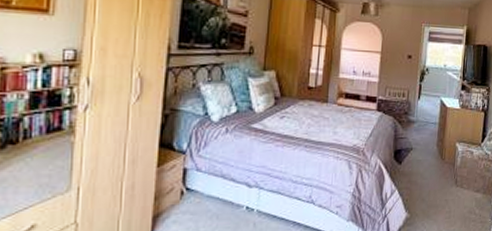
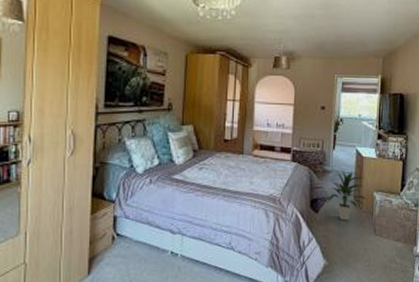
indoor plant: none [411,121,450,172] -> present [327,171,368,221]

